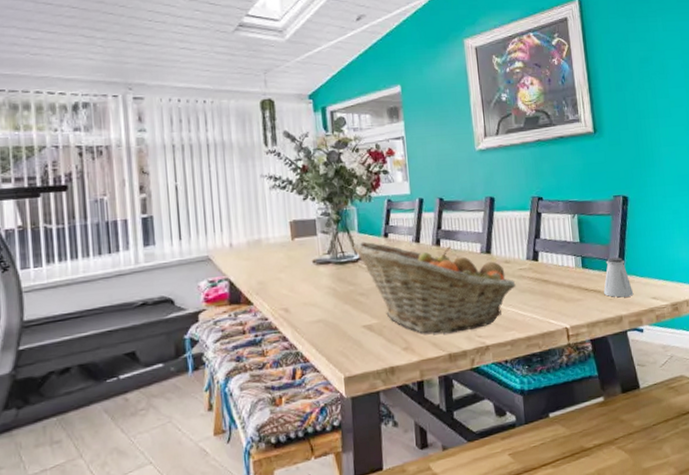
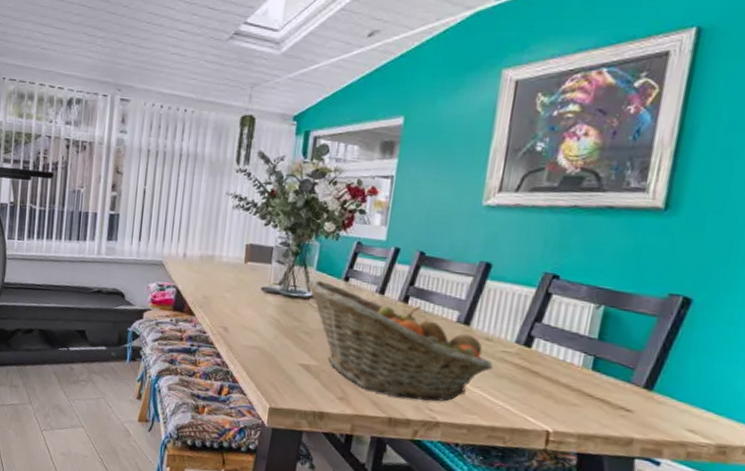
saltshaker: present [604,257,634,298] -> none [615,366,661,420]

